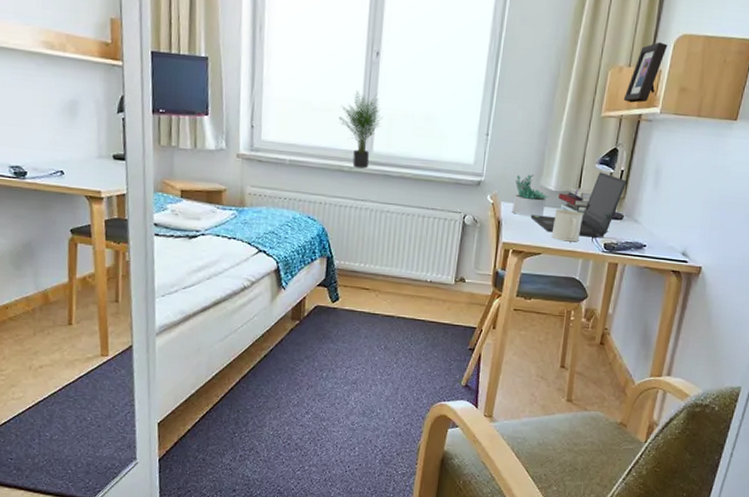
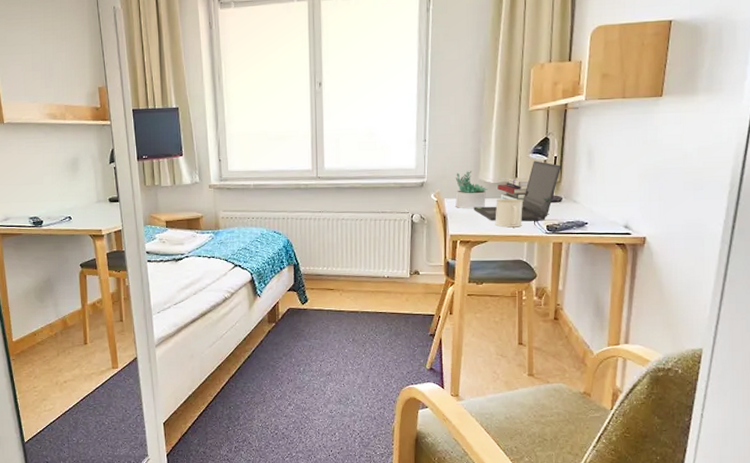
potted plant: present [339,90,383,169] -> none [292,118,331,184]
picture frame: present [623,42,668,103] -> none [548,36,585,95]

